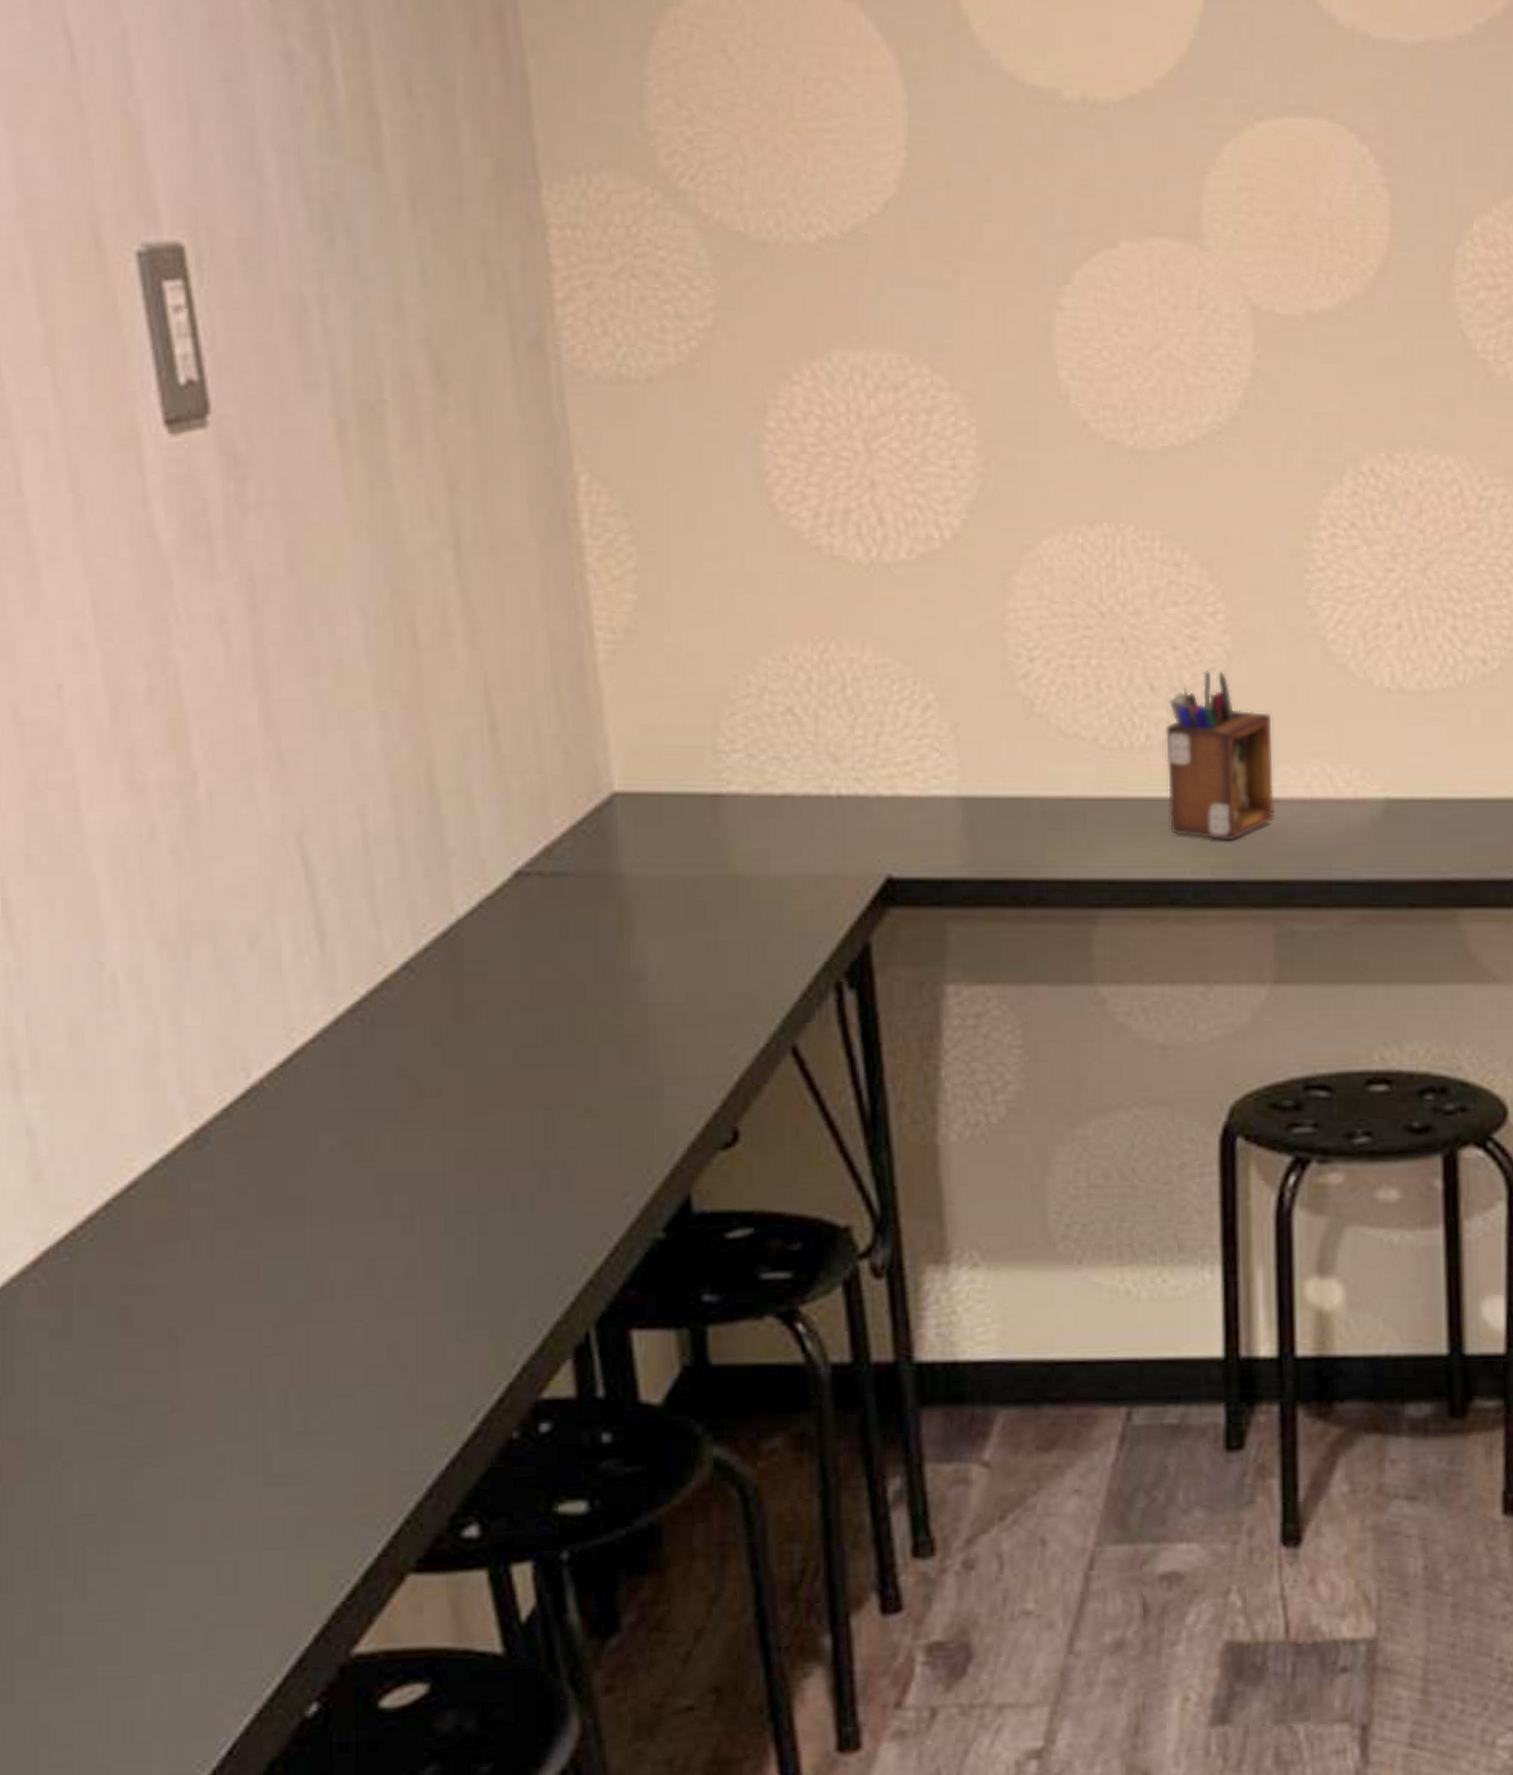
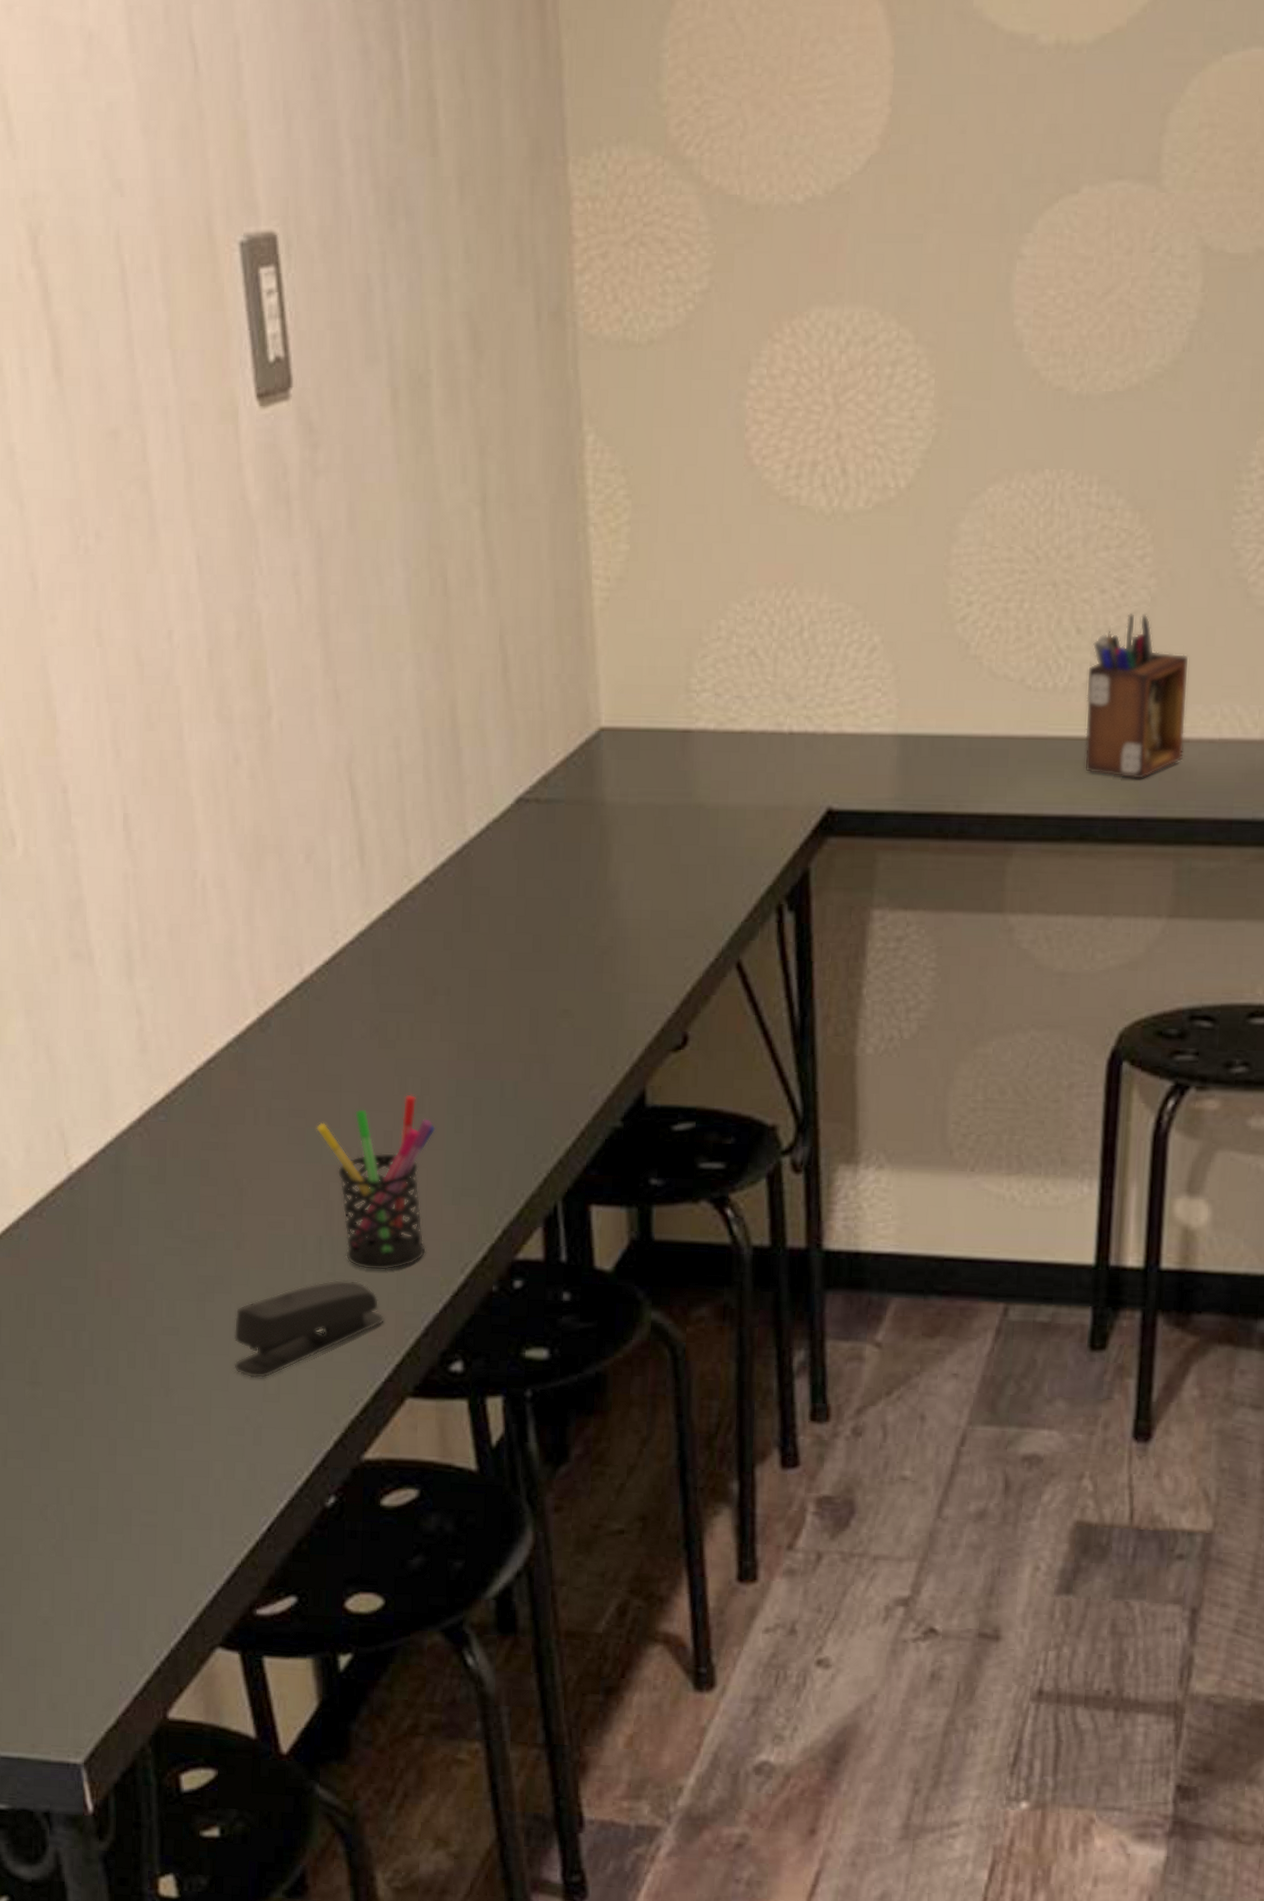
stapler: none [173,1438,374,1568] -> present [233,1279,384,1379]
pen holder: none [273,1214,431,1425] -> present [315,1094,436,1271]

